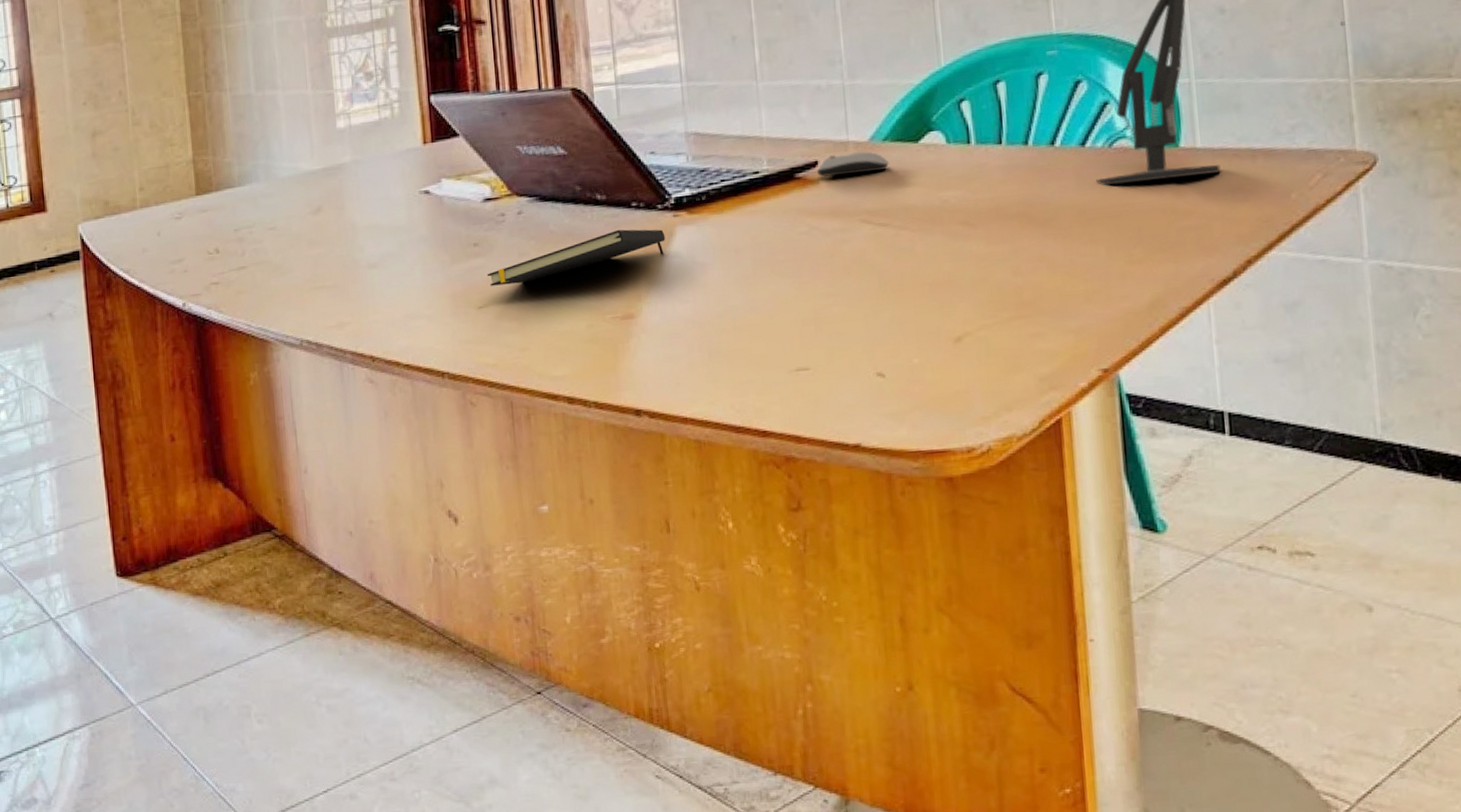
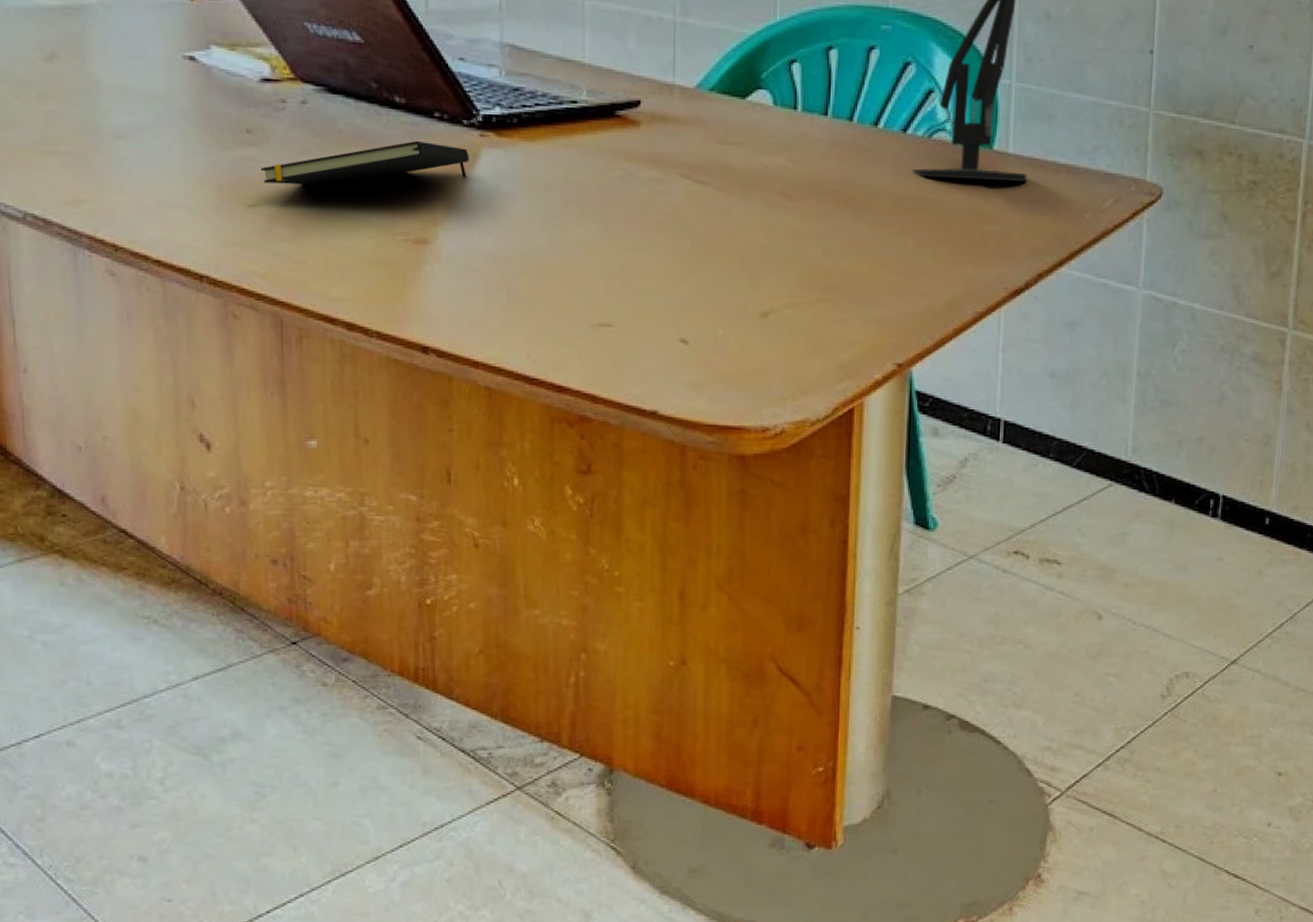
computer mouse: present [817,151,890,177] -> none [639,97,715,123]

